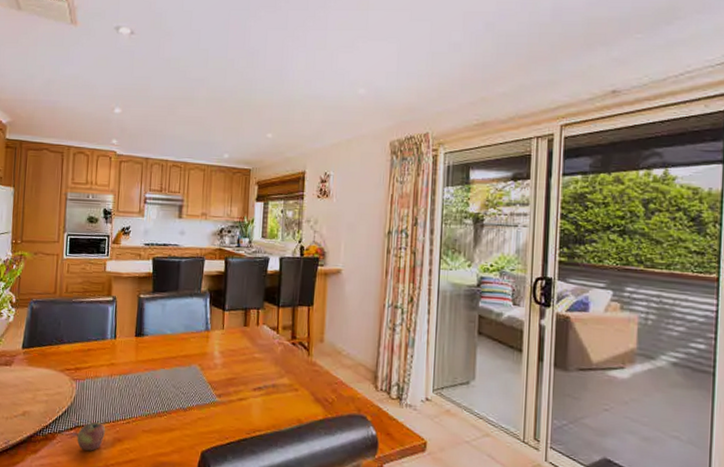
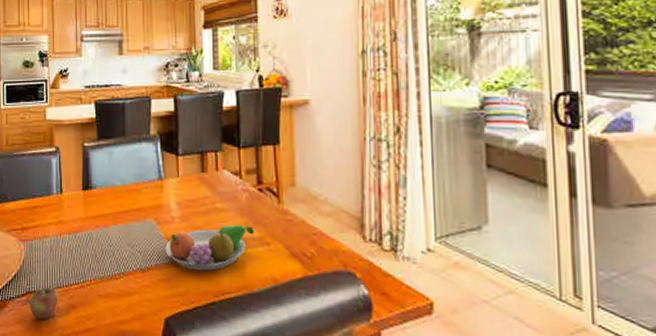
fruit bowl: none [206,372,285,412] -> present [165,224,254,271]

